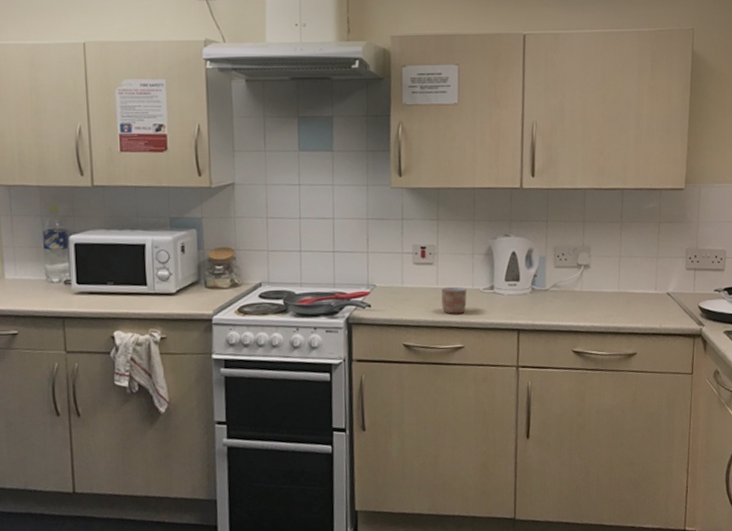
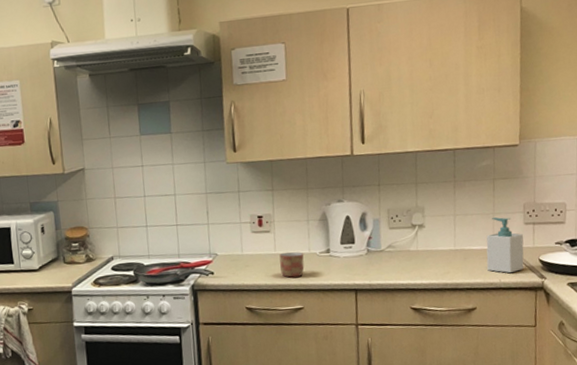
soap bottle: none [648,261,685,319] -> present [486,217,524,274]

